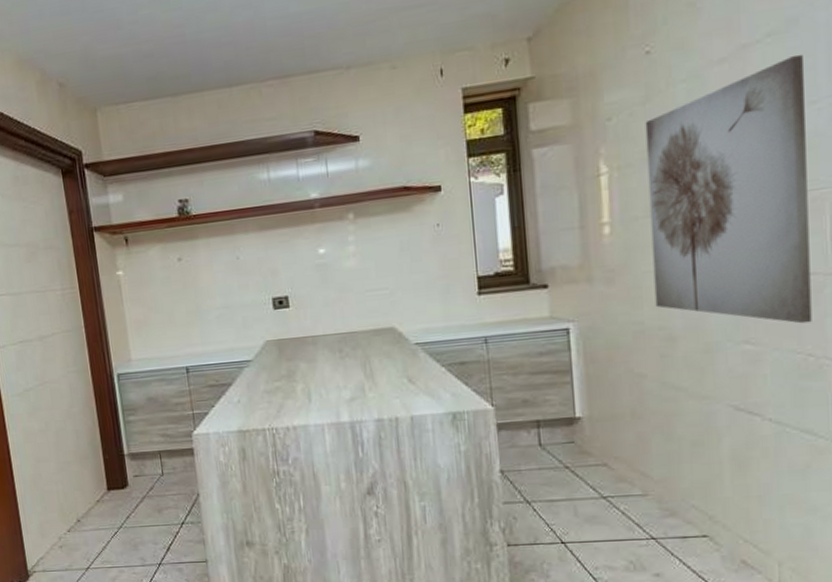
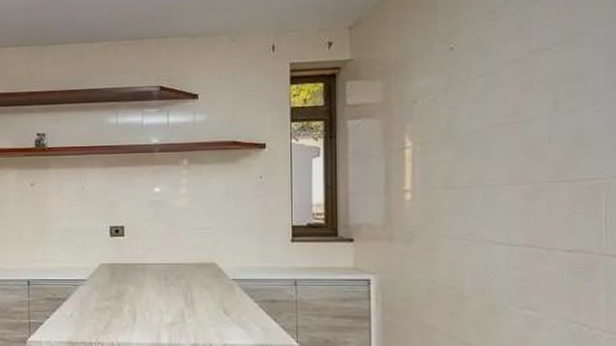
wall art: present [645,54,812,324] -> none [446,62,587,296]

